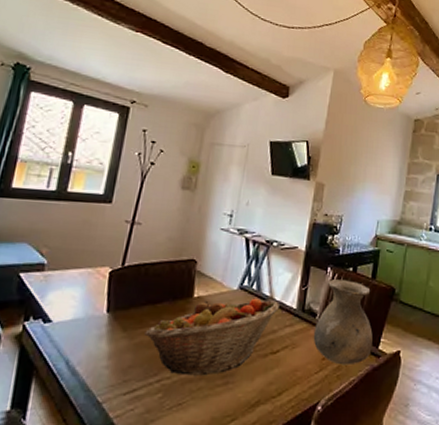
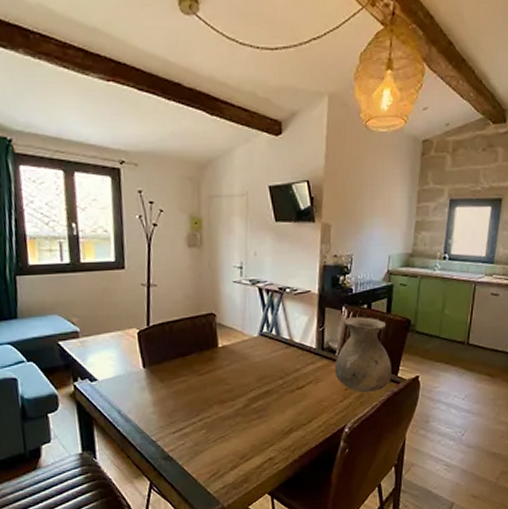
fruit basket: present [144,298,279,376] -> none [180,342,299,414]

